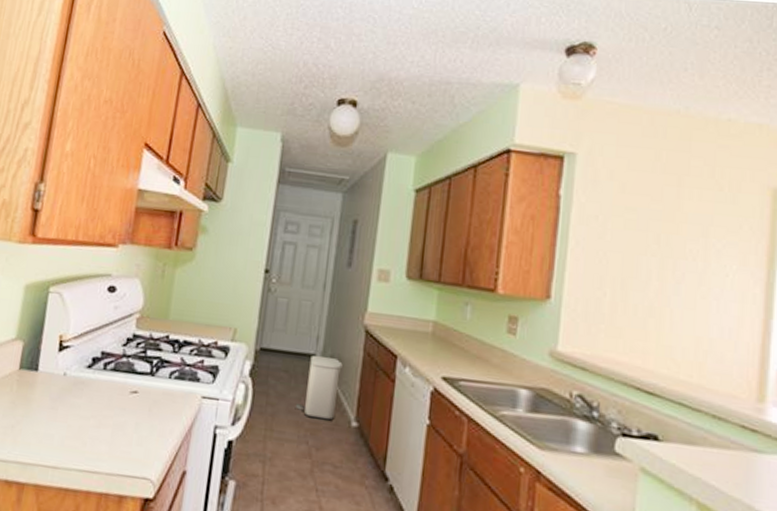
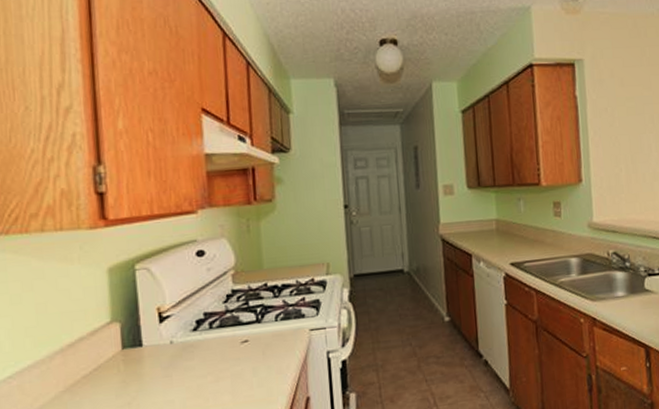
pedal bin: present [295,355,343,421] -> none [394,269,429,324]

